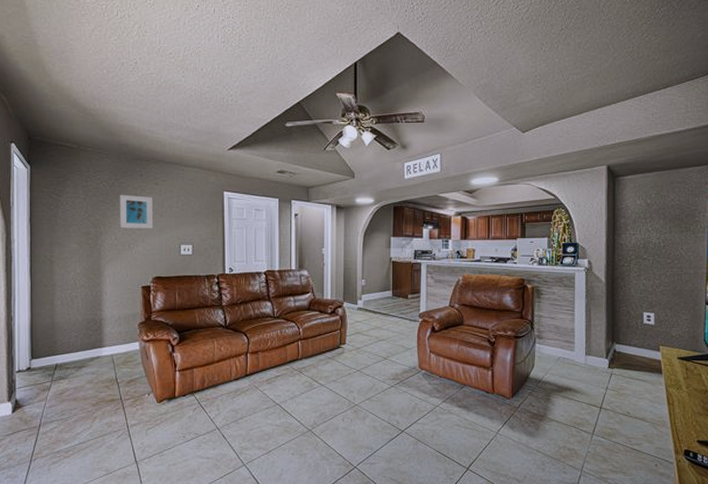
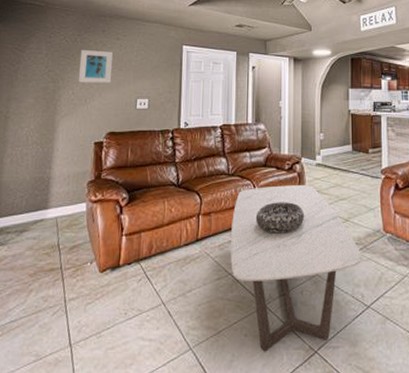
coffee table: none [278,327,398,467] -> present [231,185,362,352]
decorative bowl: none [300,342,347,370] -> present [255,202,305,234]

